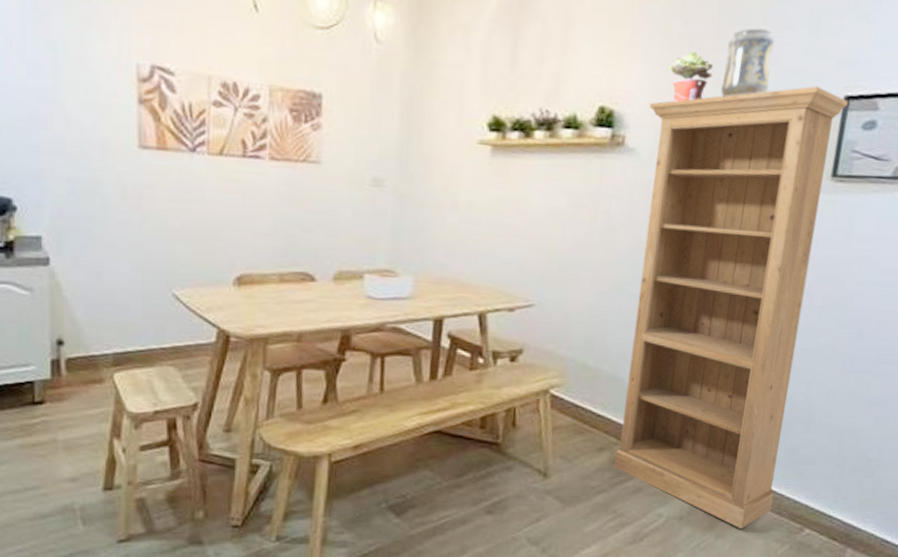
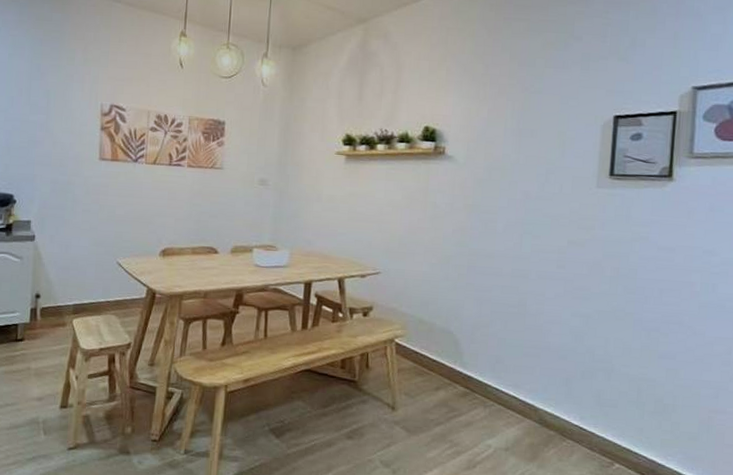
bookshelf: present [613,85,848,528] -> none [448,108,617,461]
potted plant: present [668,51,714,102] -> none [475,86,510,123]
decorative vase: present [720,28,776,98] -> none [516,69,556,119]

